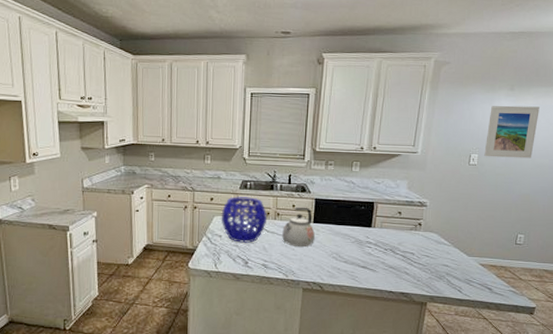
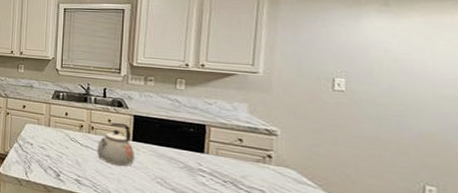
decorative bowl: present [221,197,267,243] -> none [32,106,80,155]
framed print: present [484,105,540,159] -> none [354,23,435,88]

